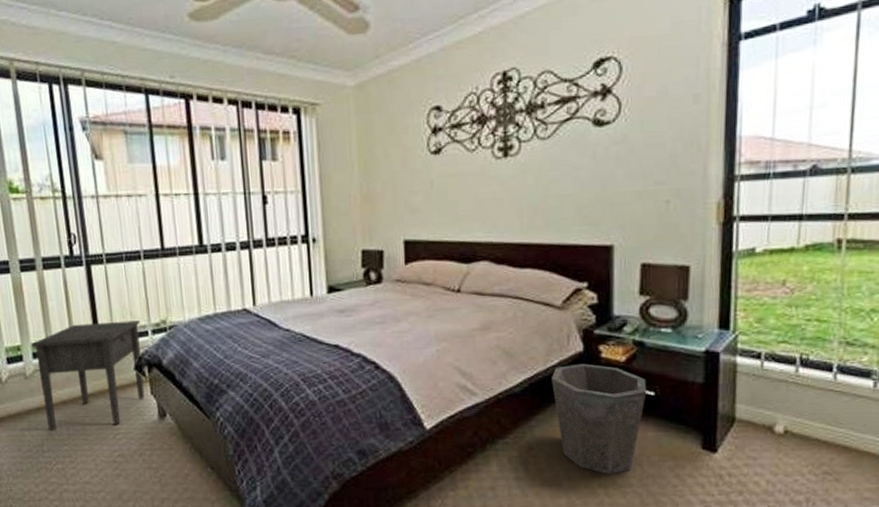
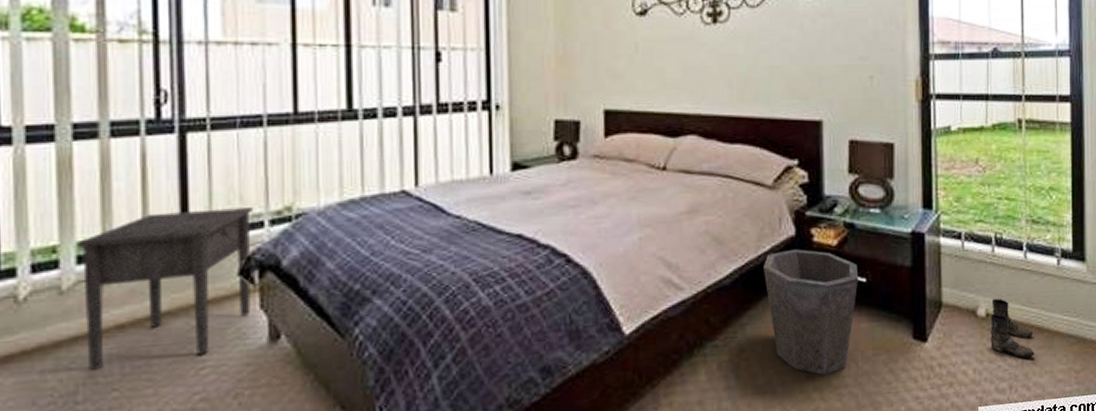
boots: none [787,416,839,475] -> present [990,298,1035,358]

